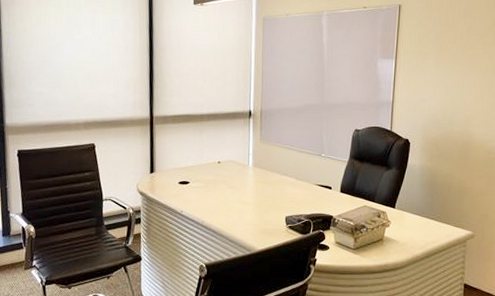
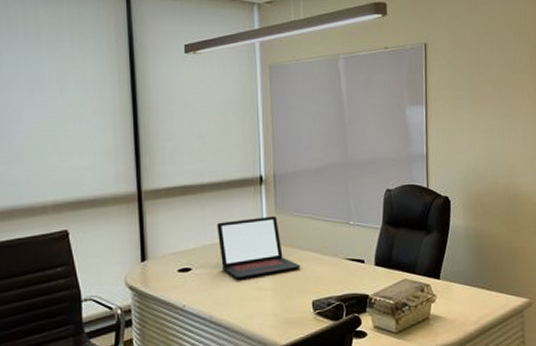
laptop: none [211,144,278,194] -> present [217,216,301,280]

